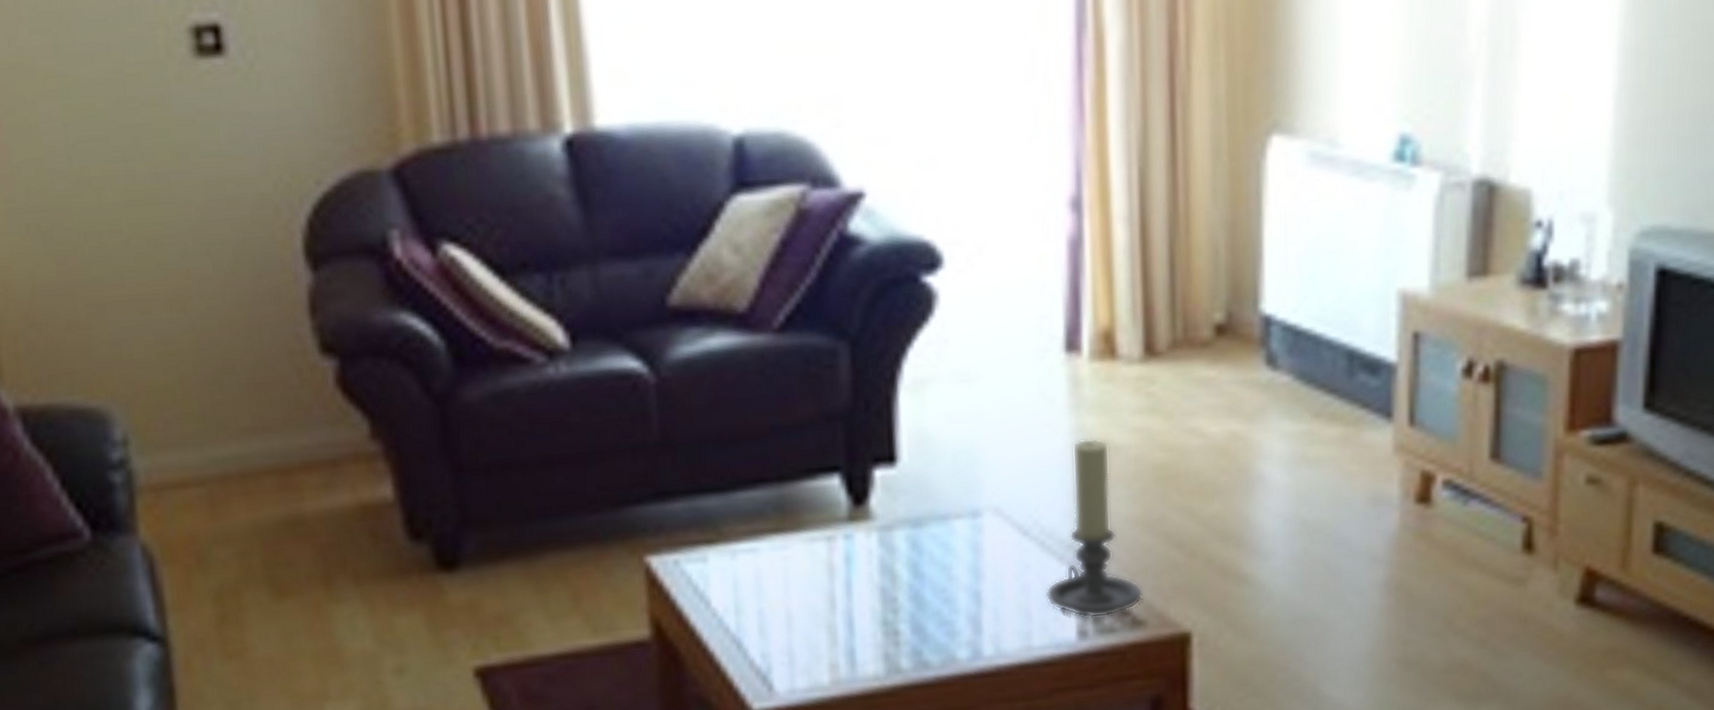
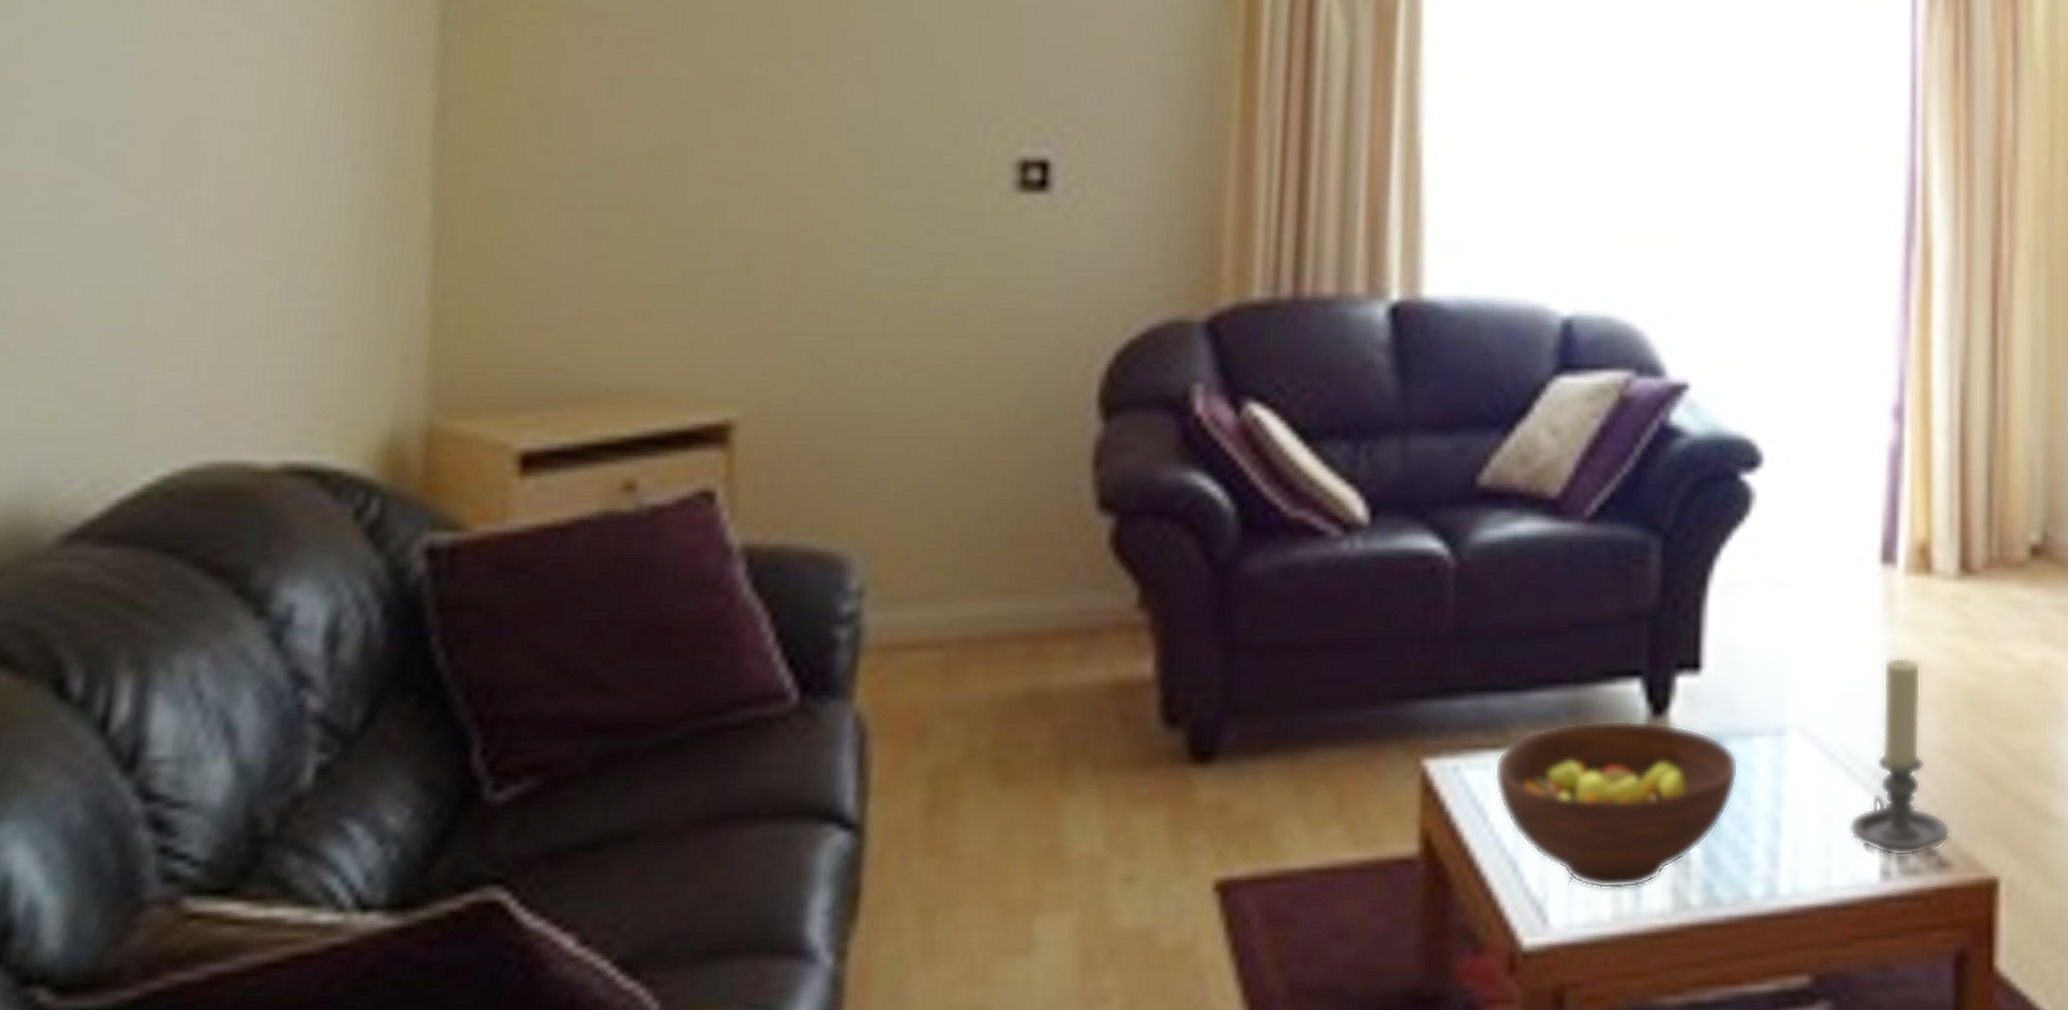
fruit bowl: none [710,511,939,660] -> present [1494,719,1739,890]

